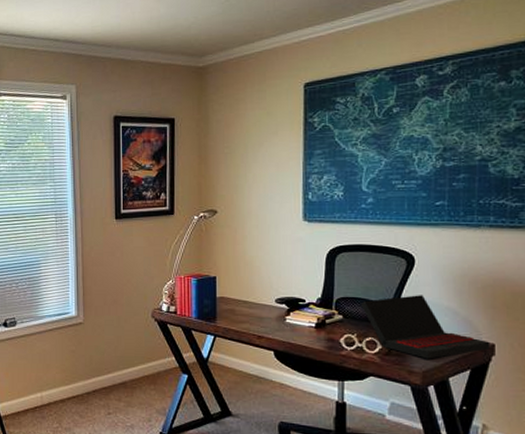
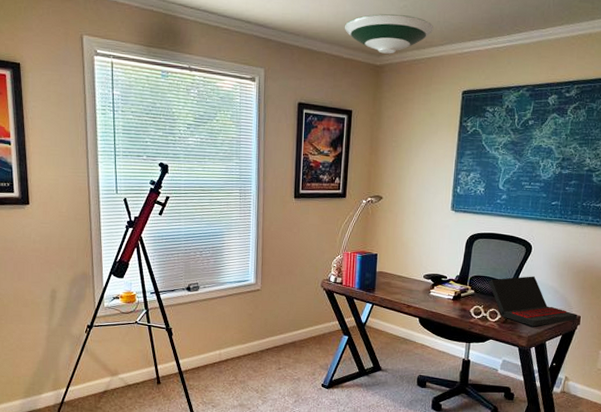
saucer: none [159,9,263,54] -> present [344,14,434,54]

